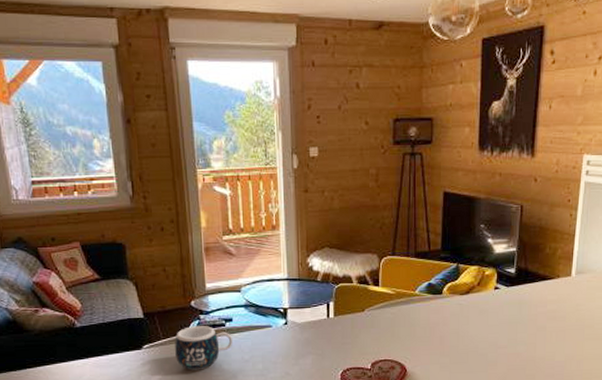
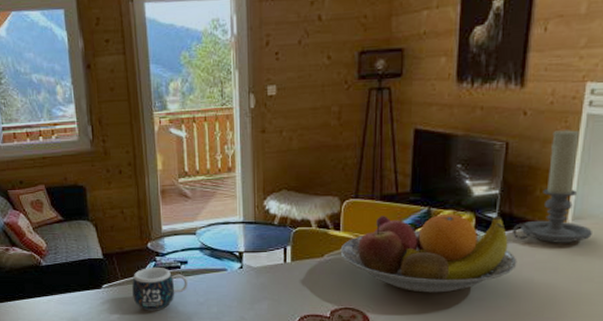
fruit bowl: none [379,270,533,343] -> present [340,214,517,293]
candle holder: none [527,194,591,295] -> present [511,128,592,243]

